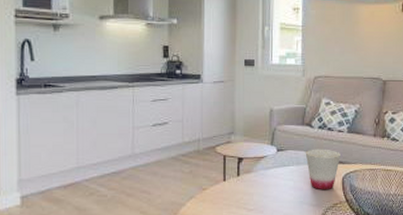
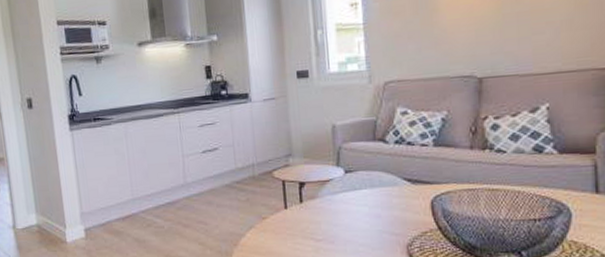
cup: present [305,149,342,190] -> none [380,167,428,217]

